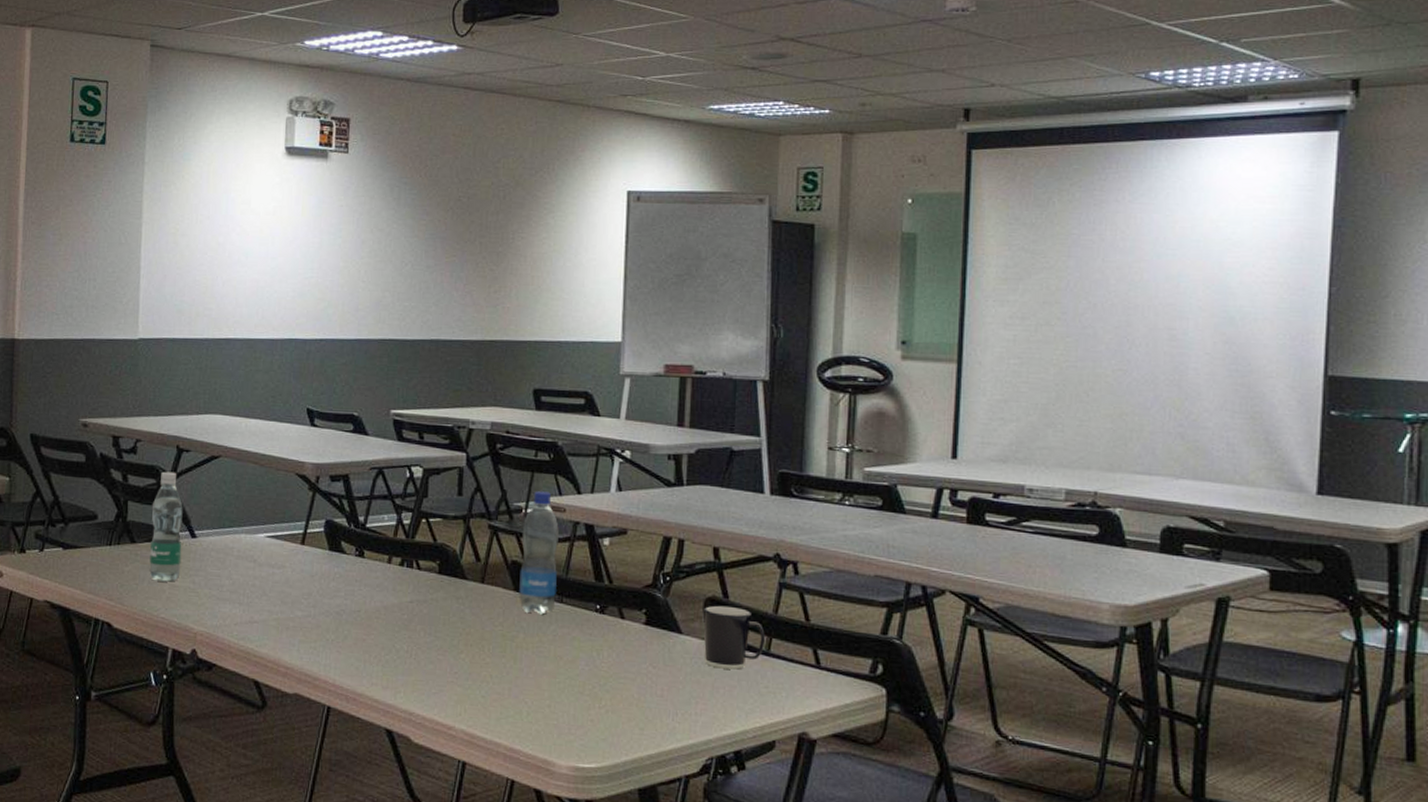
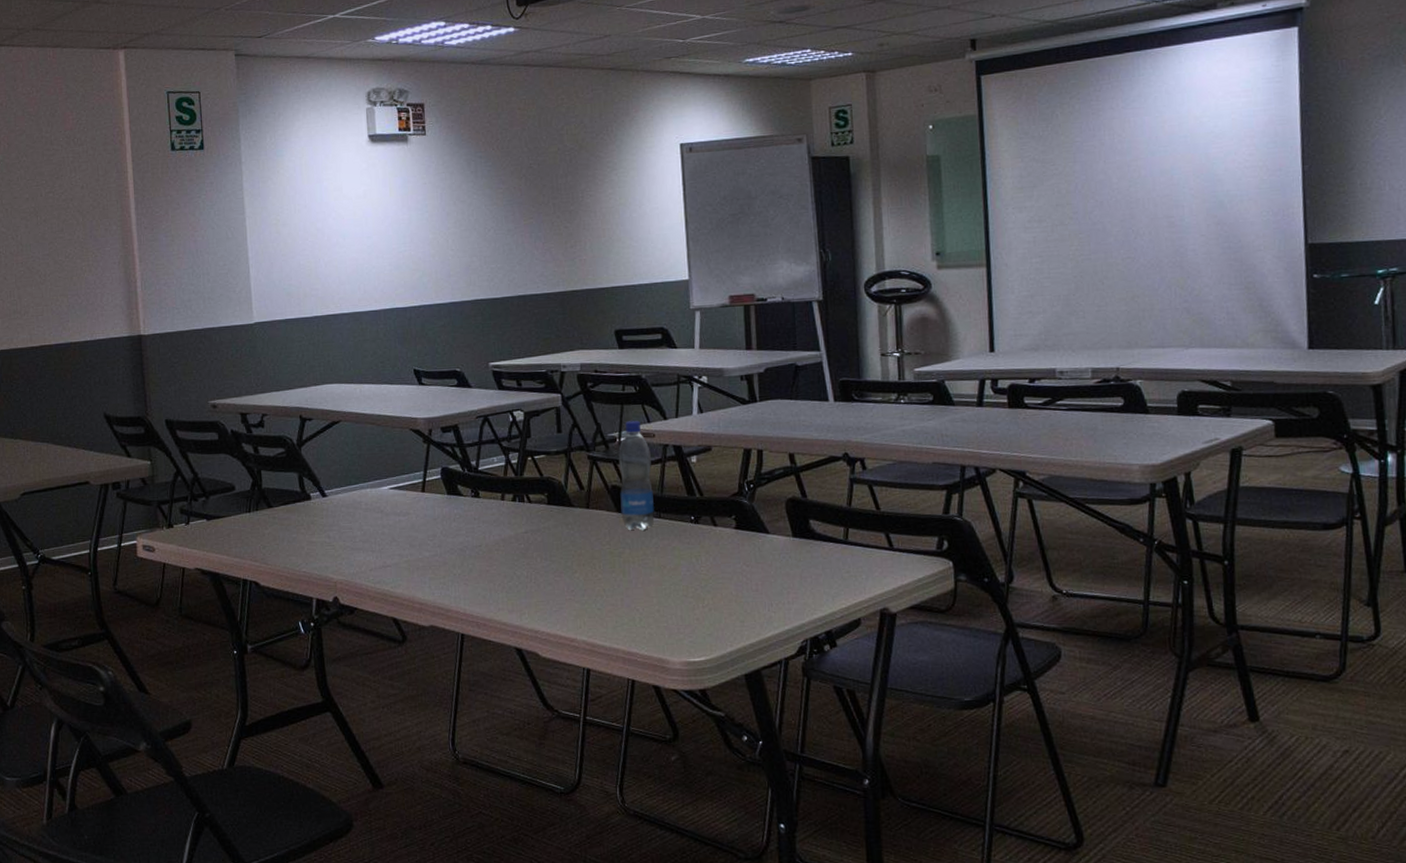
bottle: present [149,471,183,582] -> none [283,440,316,540]
mug: present [703,605,765,670] -> none [786,504,843,560]

